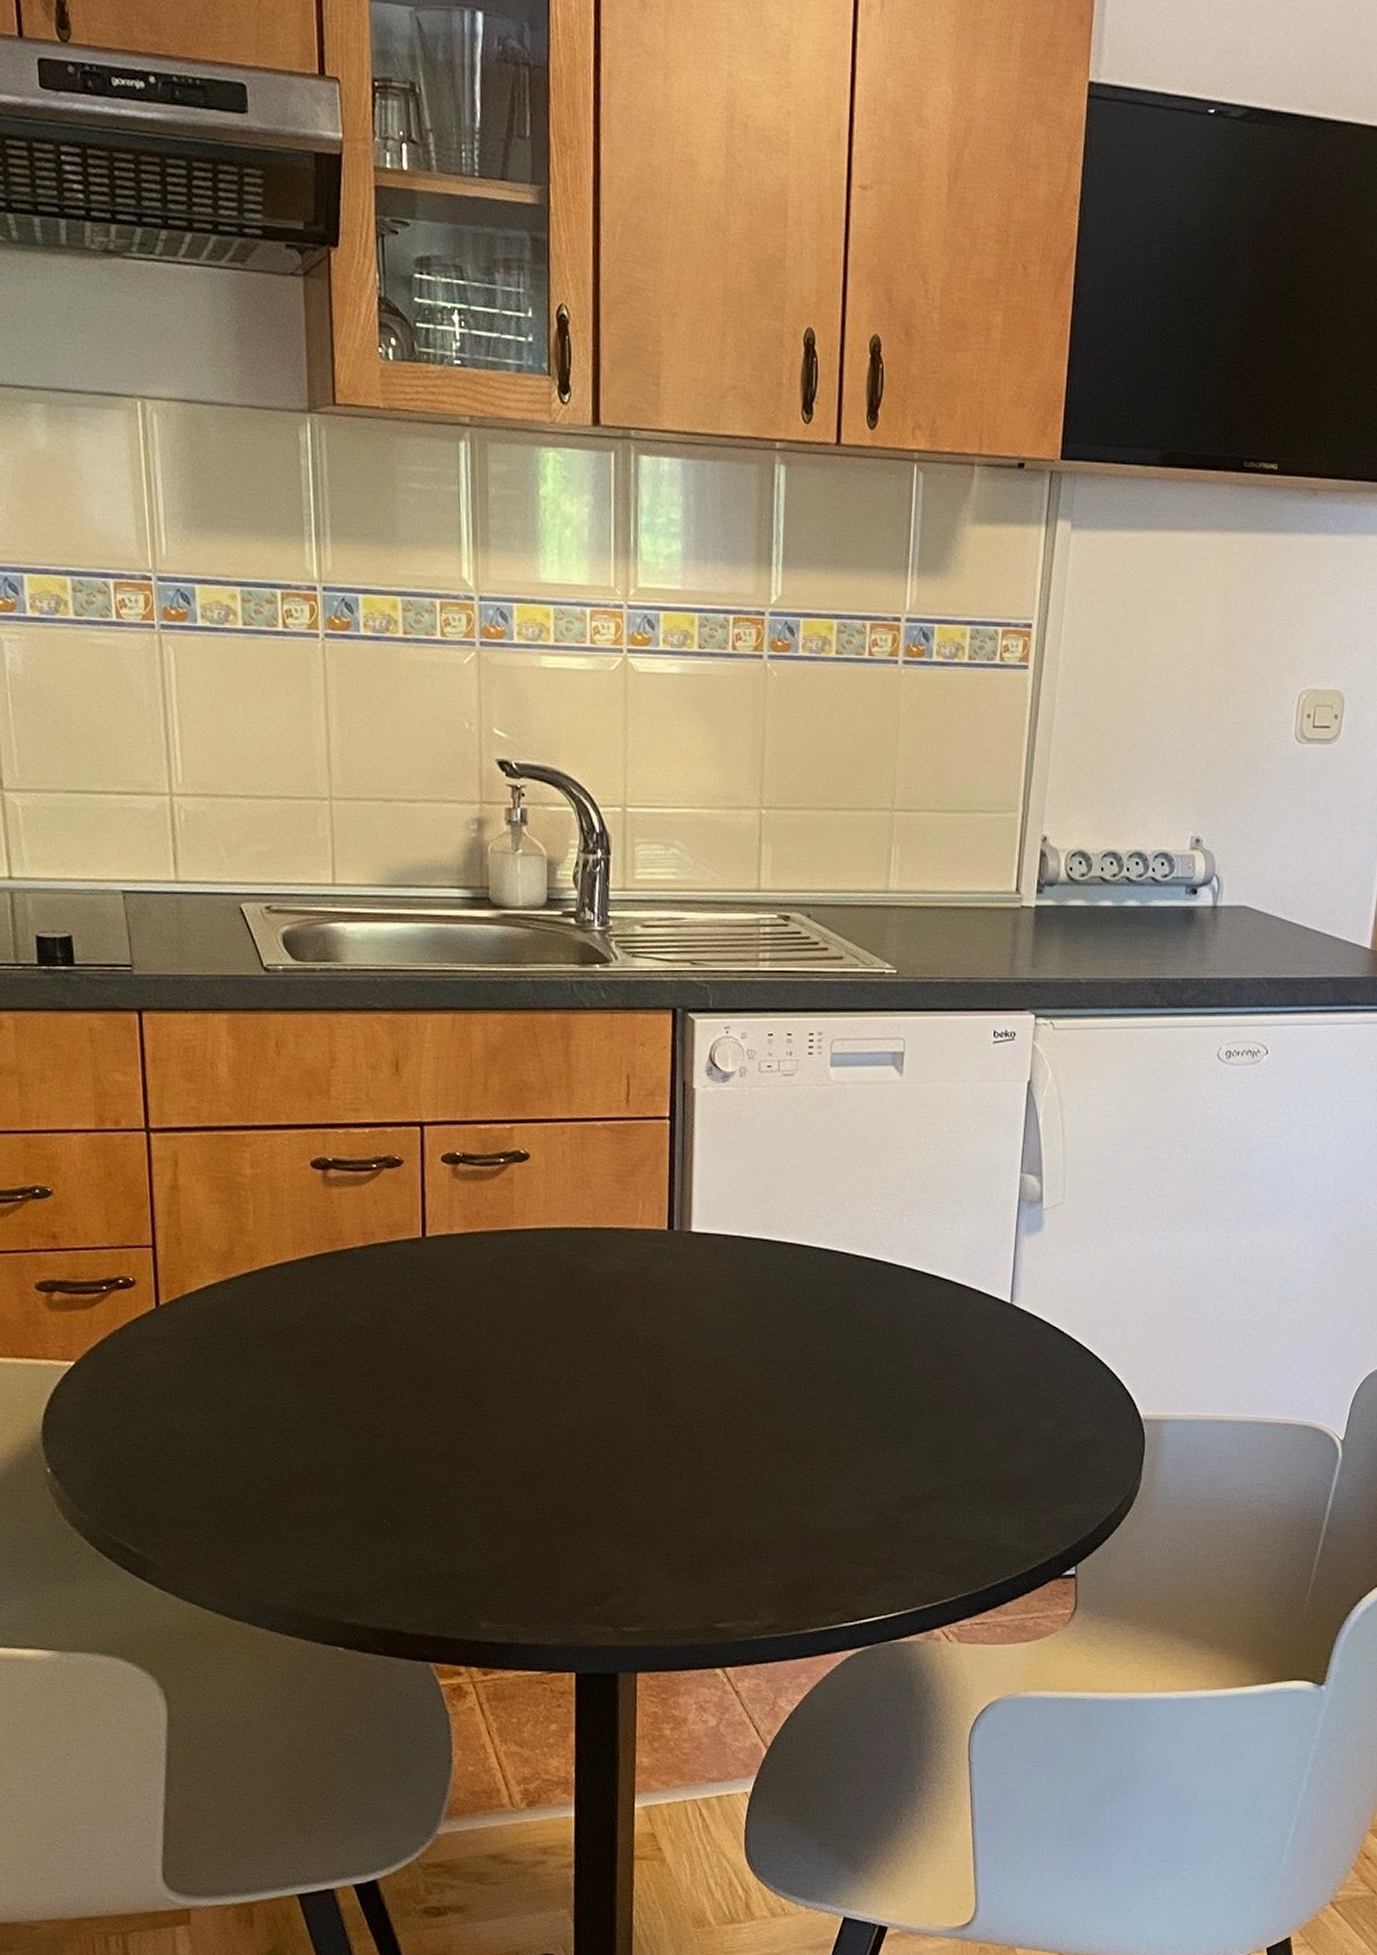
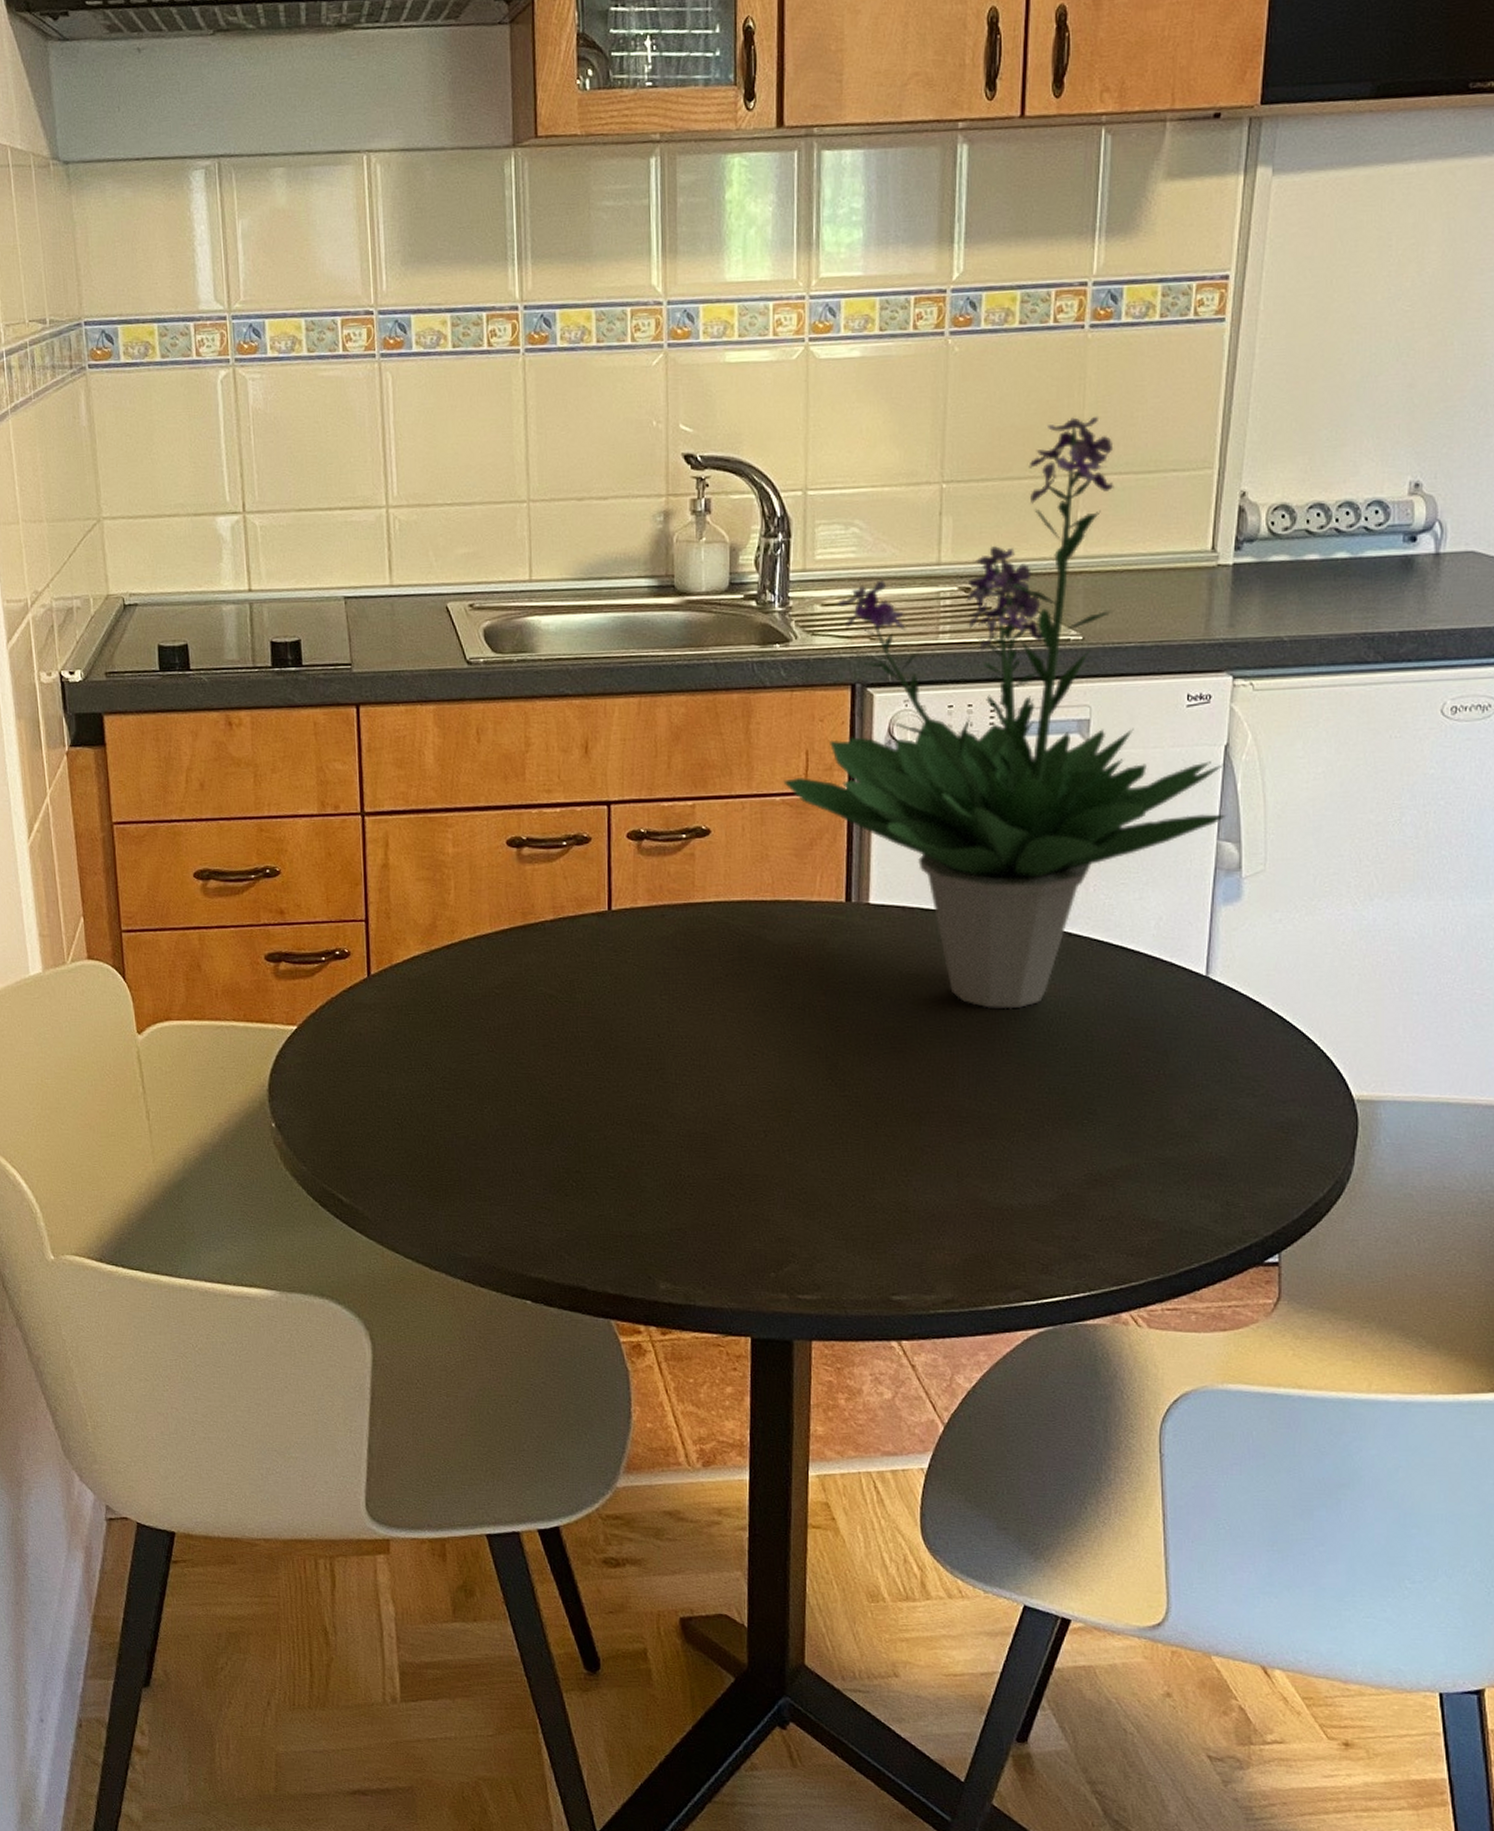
potted plant: none [604,752,1029,1337] -> present [783,415,1227,1009]

